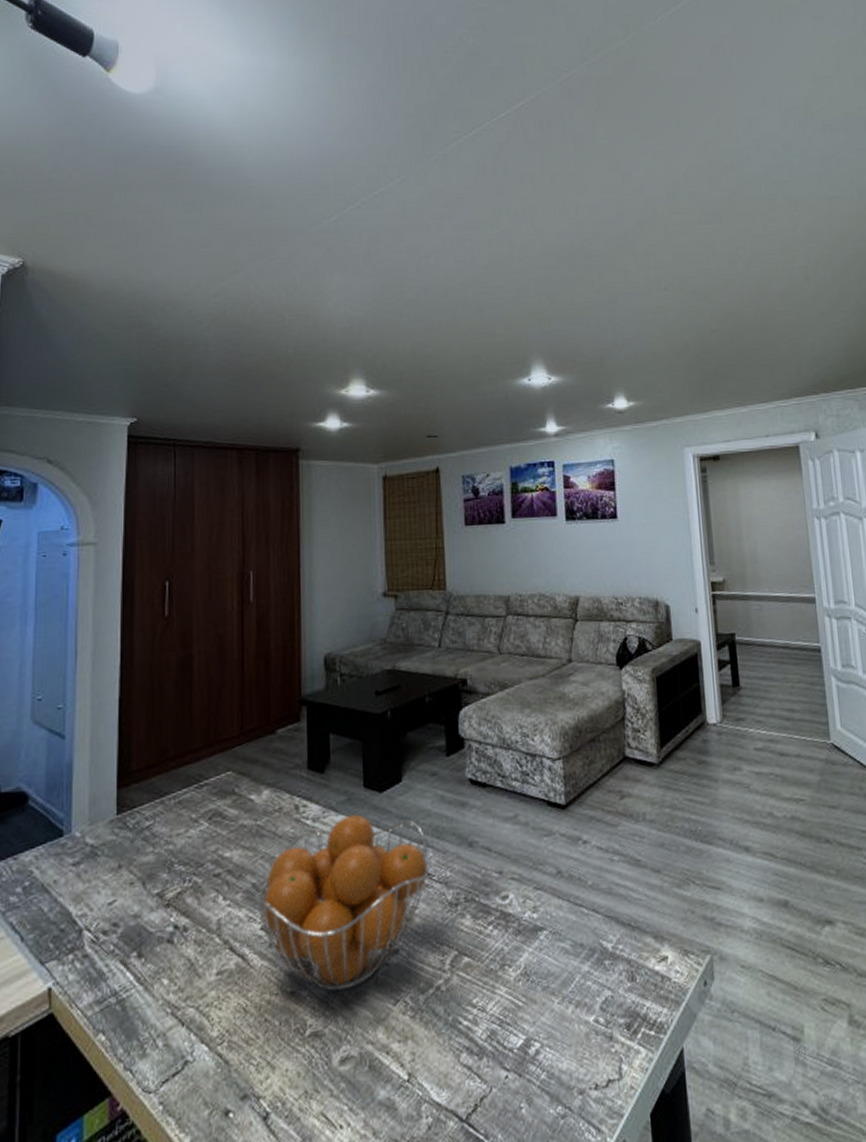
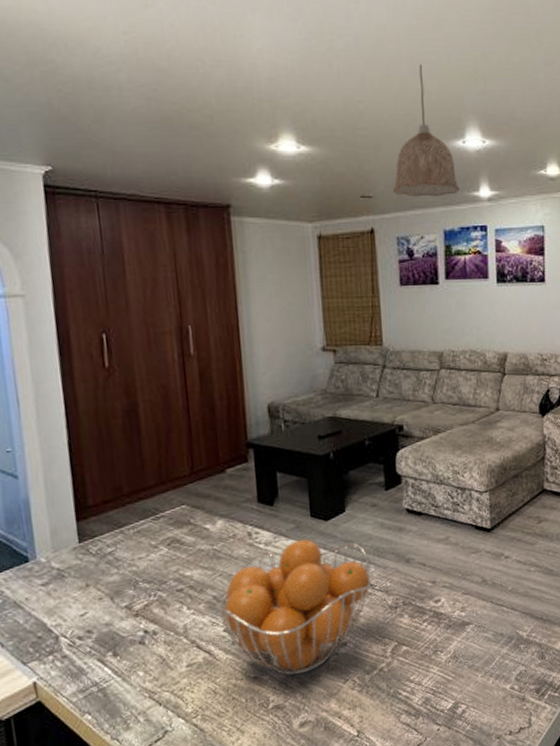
pendant lamp: none [459,309,526,435] -> present [393,64,460,197]

